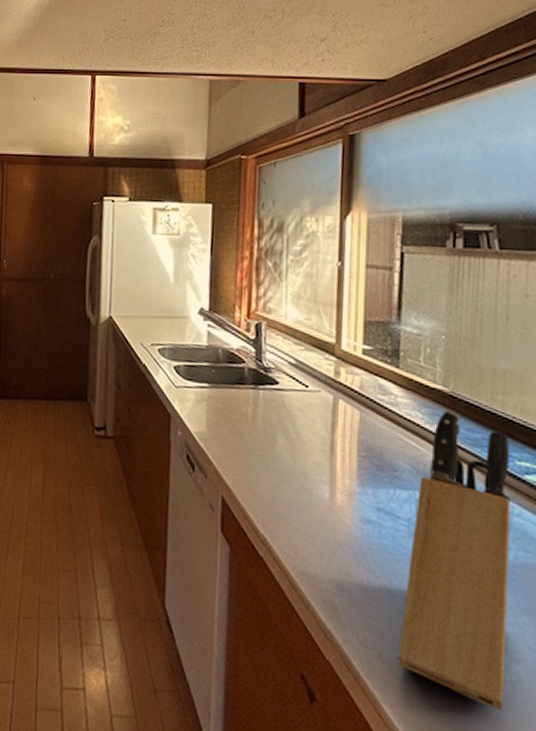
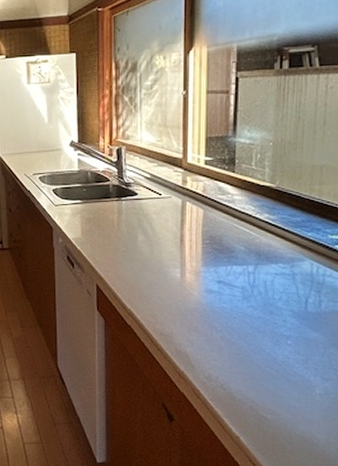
knife block: present [398,409,510,712] -> none [235,201,324,415]

